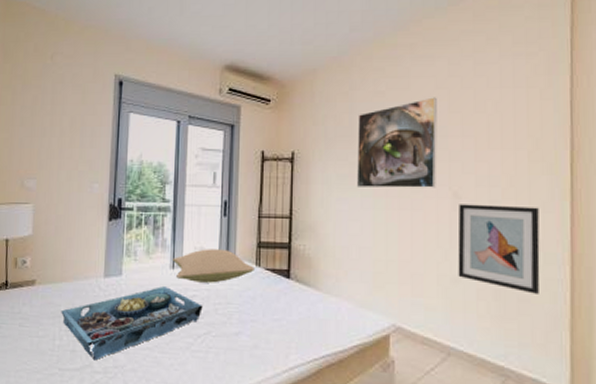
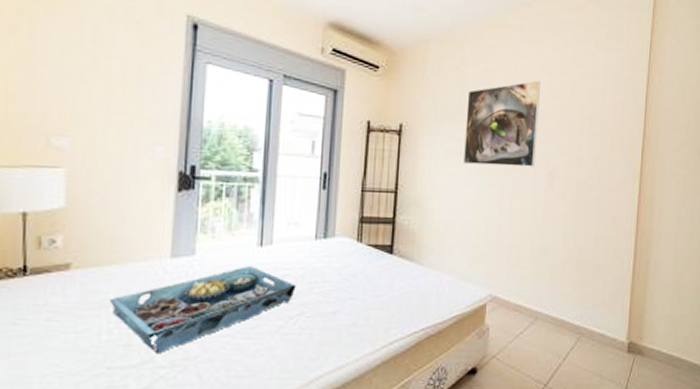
pillow: present [173,249,254,283] -> none [261,224,355,261]
wall art: present [457,204,540,294] -> none [548,183,616,262]

